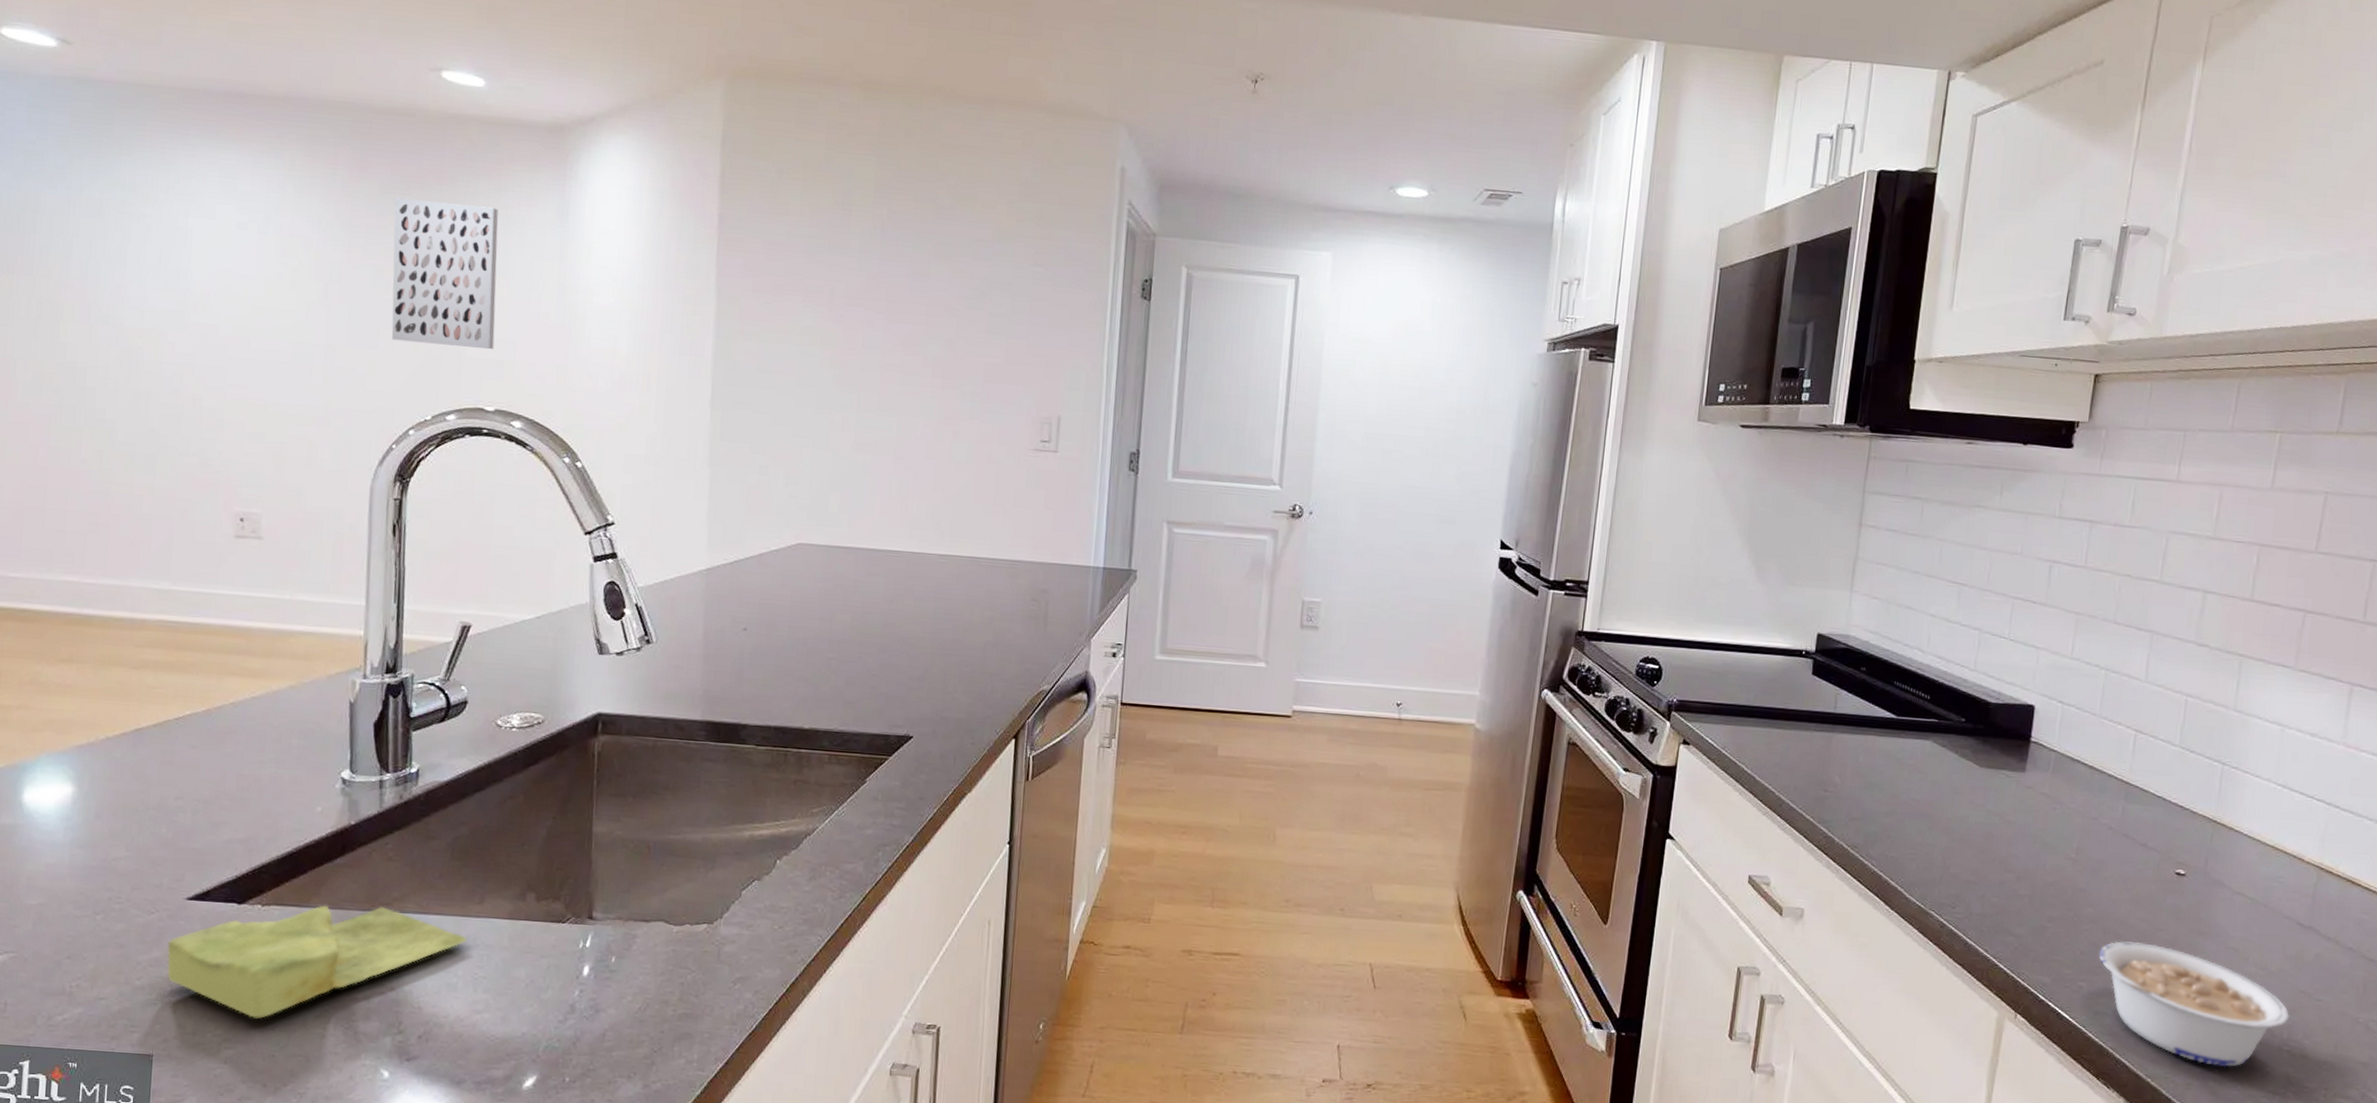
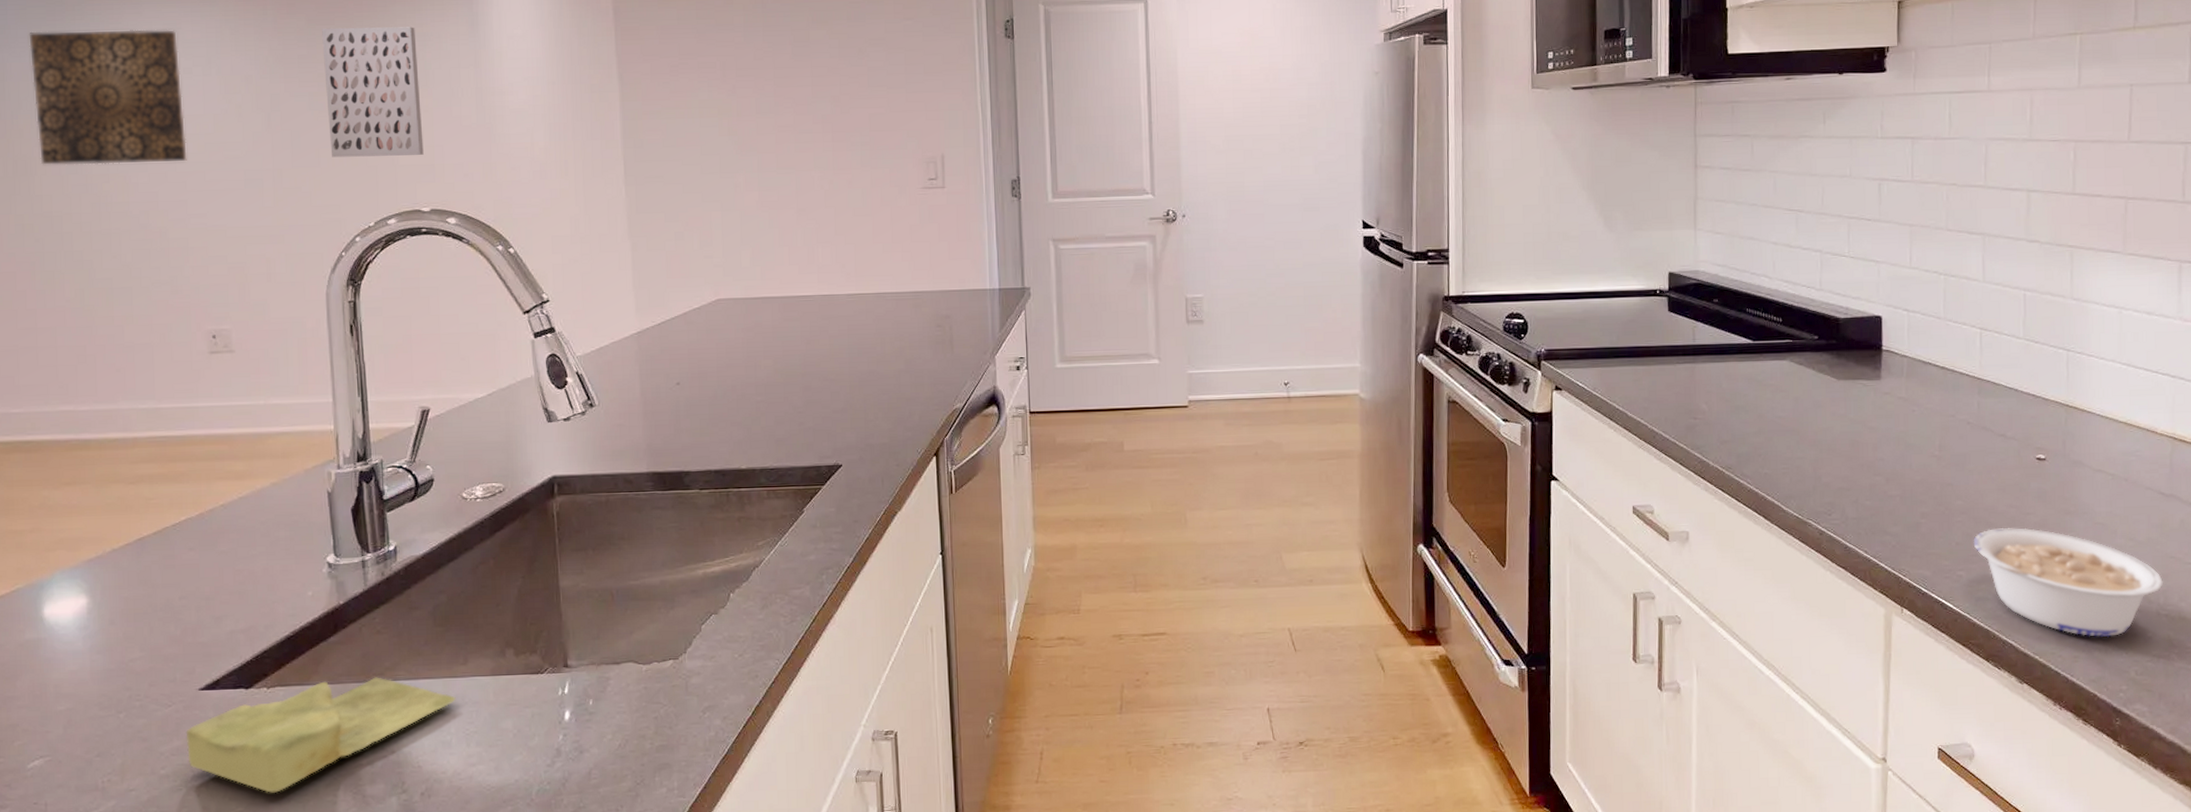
wall art: none [68,163,234,324] -> present [29,30,187,165]

